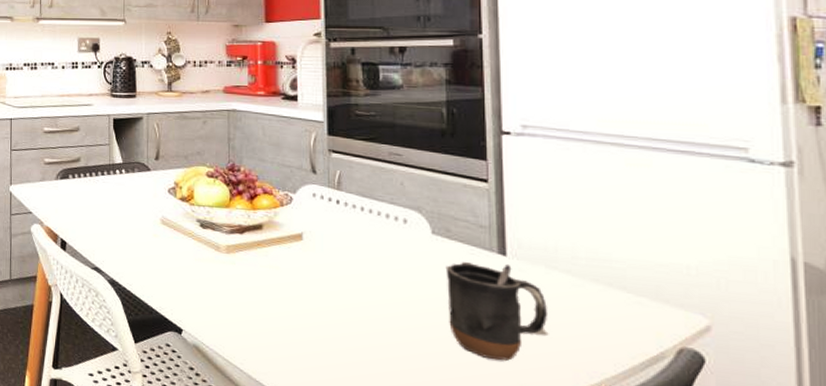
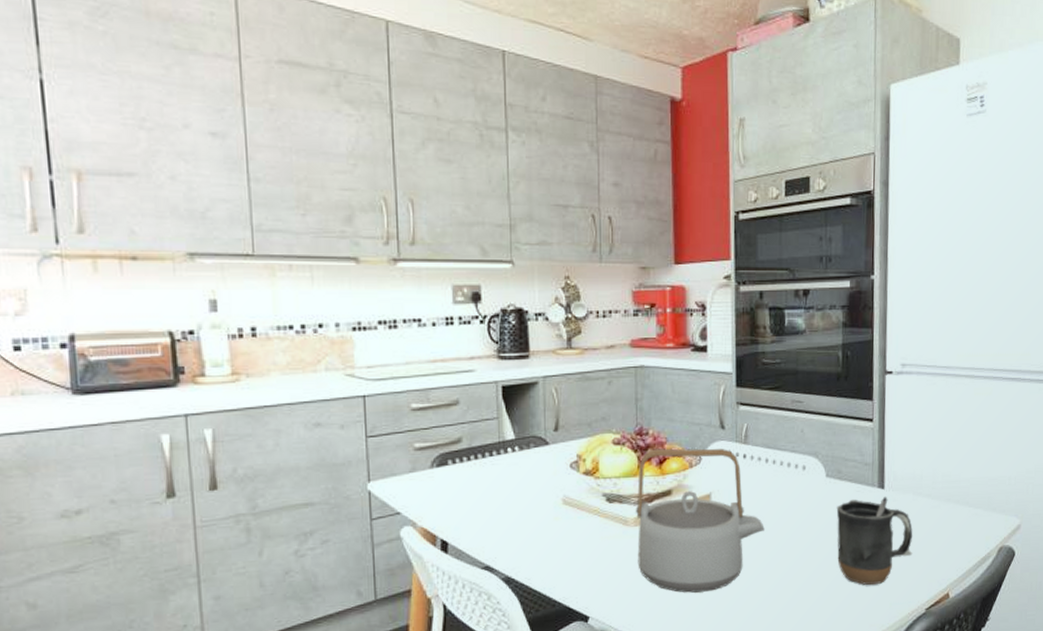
teapot: none [227,184,361,330] -> present [635,448,765,593]

